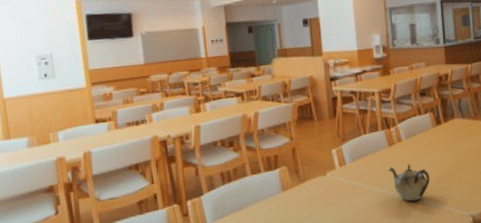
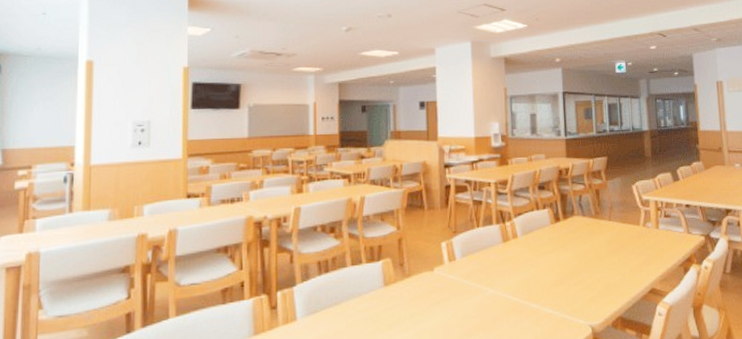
teapot: present [388,164,430,202] -> none [502,263,546,306]

